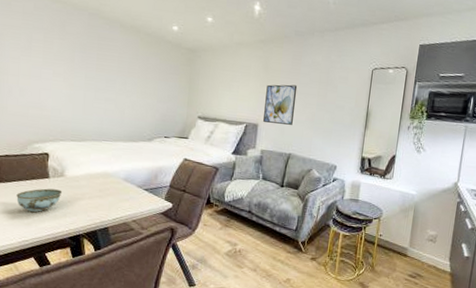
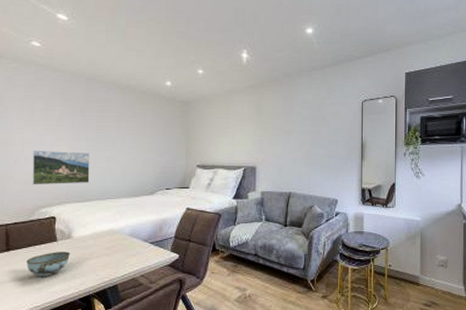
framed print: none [26,82,88,123] -> present [32,150,90,185]
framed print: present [263,84,298,125] -> none [261,125,291,164]

